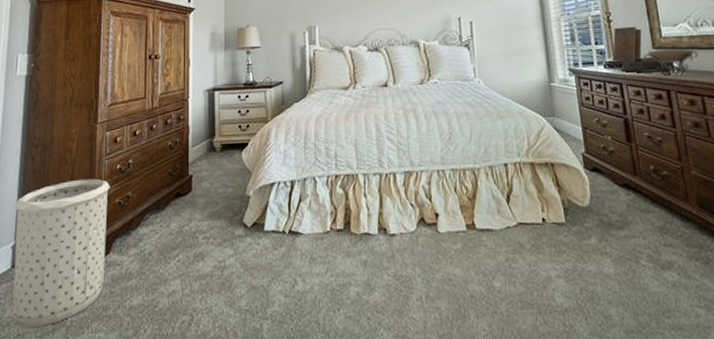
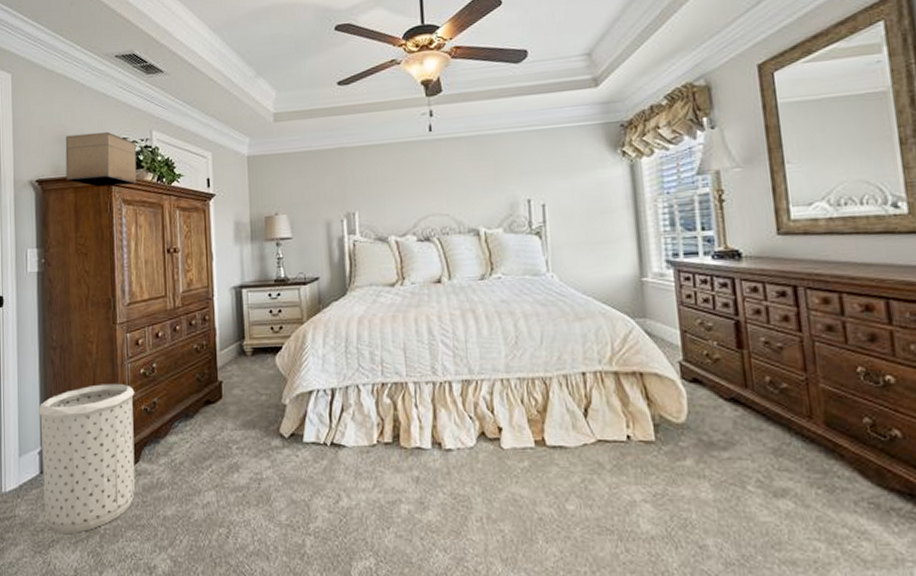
jewelry box: present [612,26,678,73] -> none [723,206,809,265]
decorative bowl: present [643,49,698,75] -> none [764,234,838,268]

